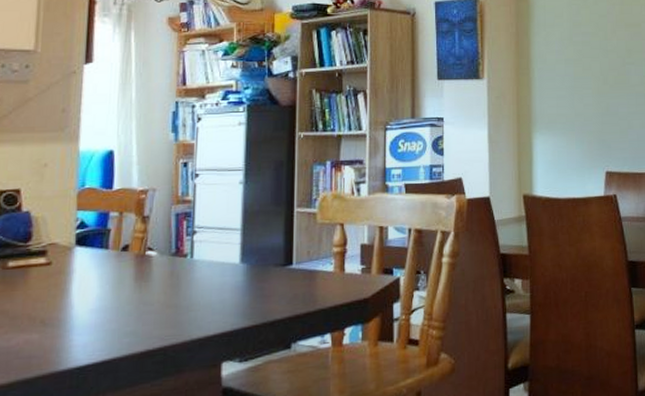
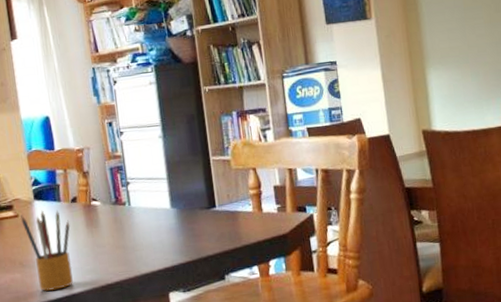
pencil box: none [54,258,115,357] -> present [21,209,73,291]

